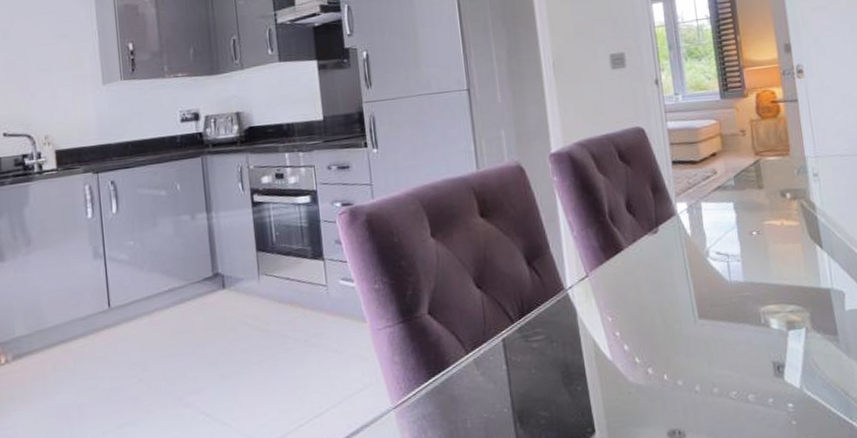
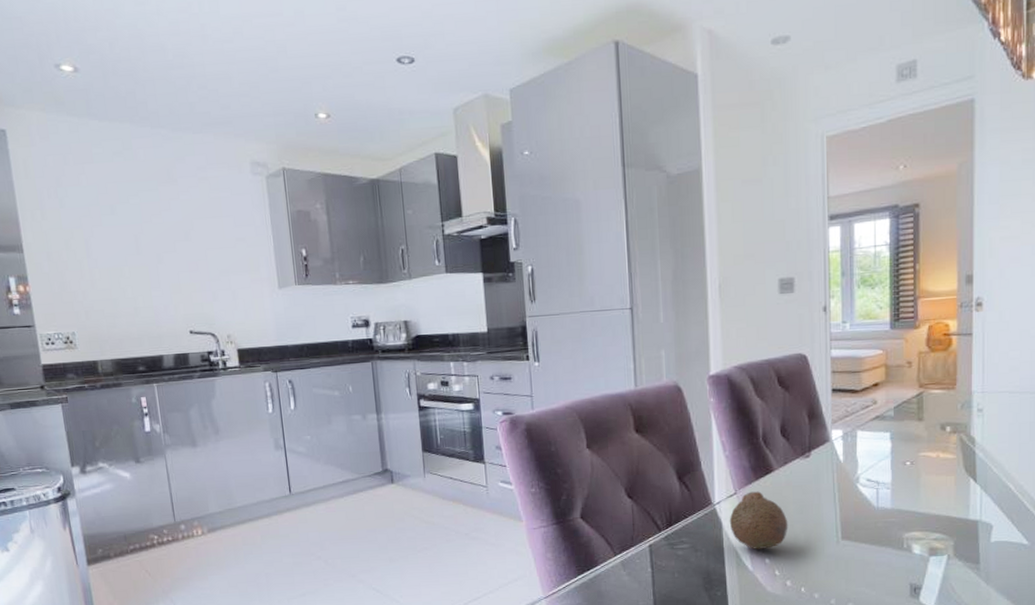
fruit: none [583,272,644,336] -> present [729,491,788,550]

